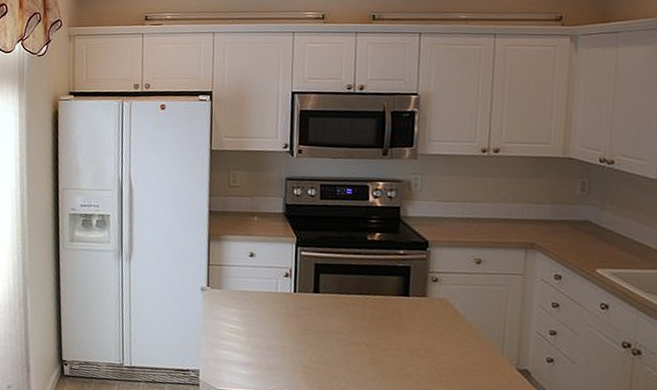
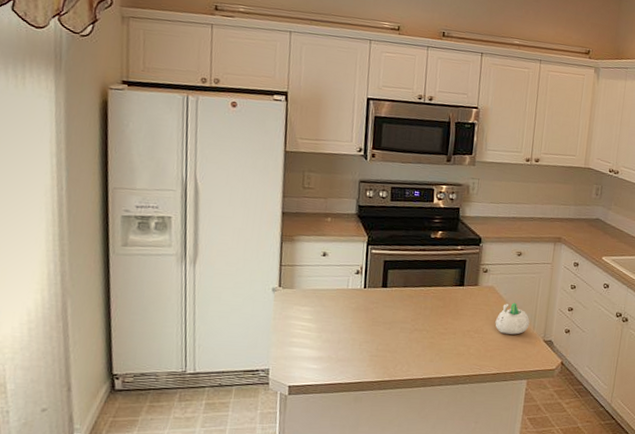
succulent planter: none [450,319,496,359] -> present [495,302,530,335]

